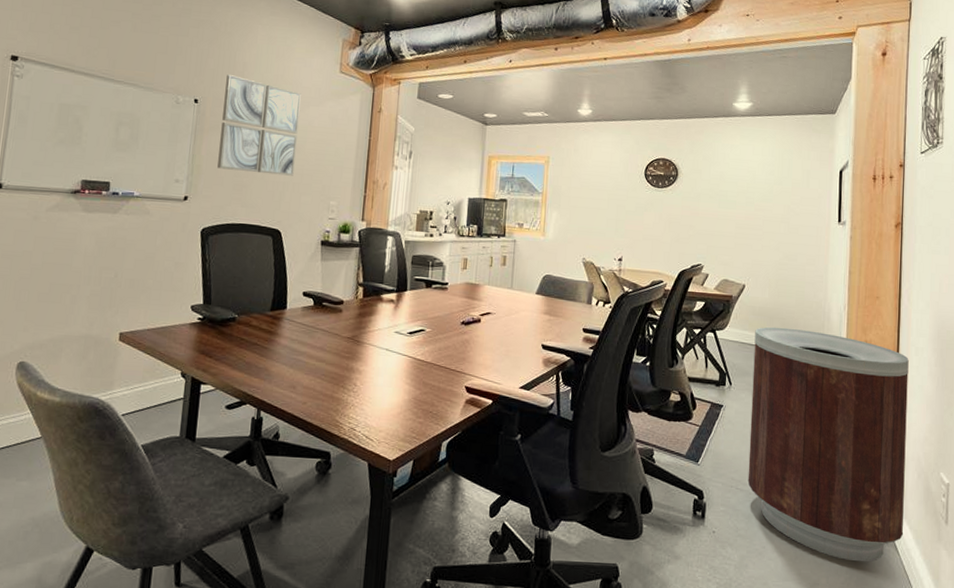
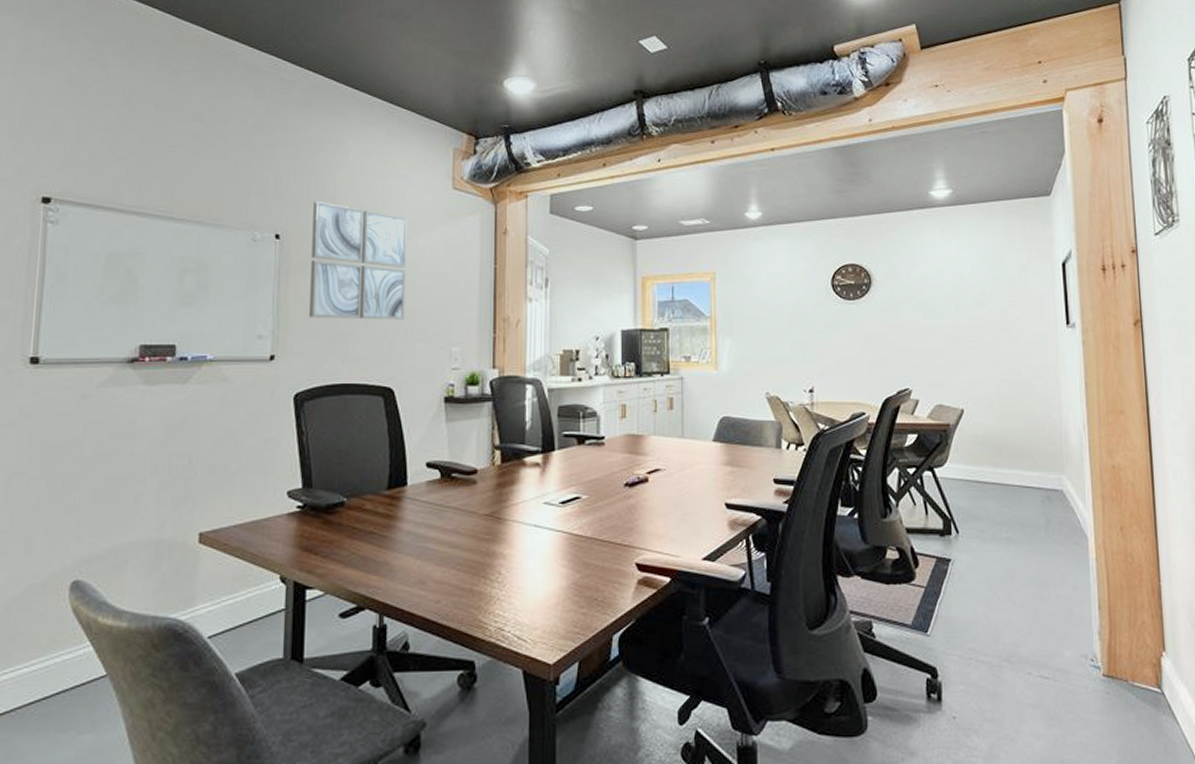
trash can: present [747,327,909,562] -> none [981,457,1182,739]

